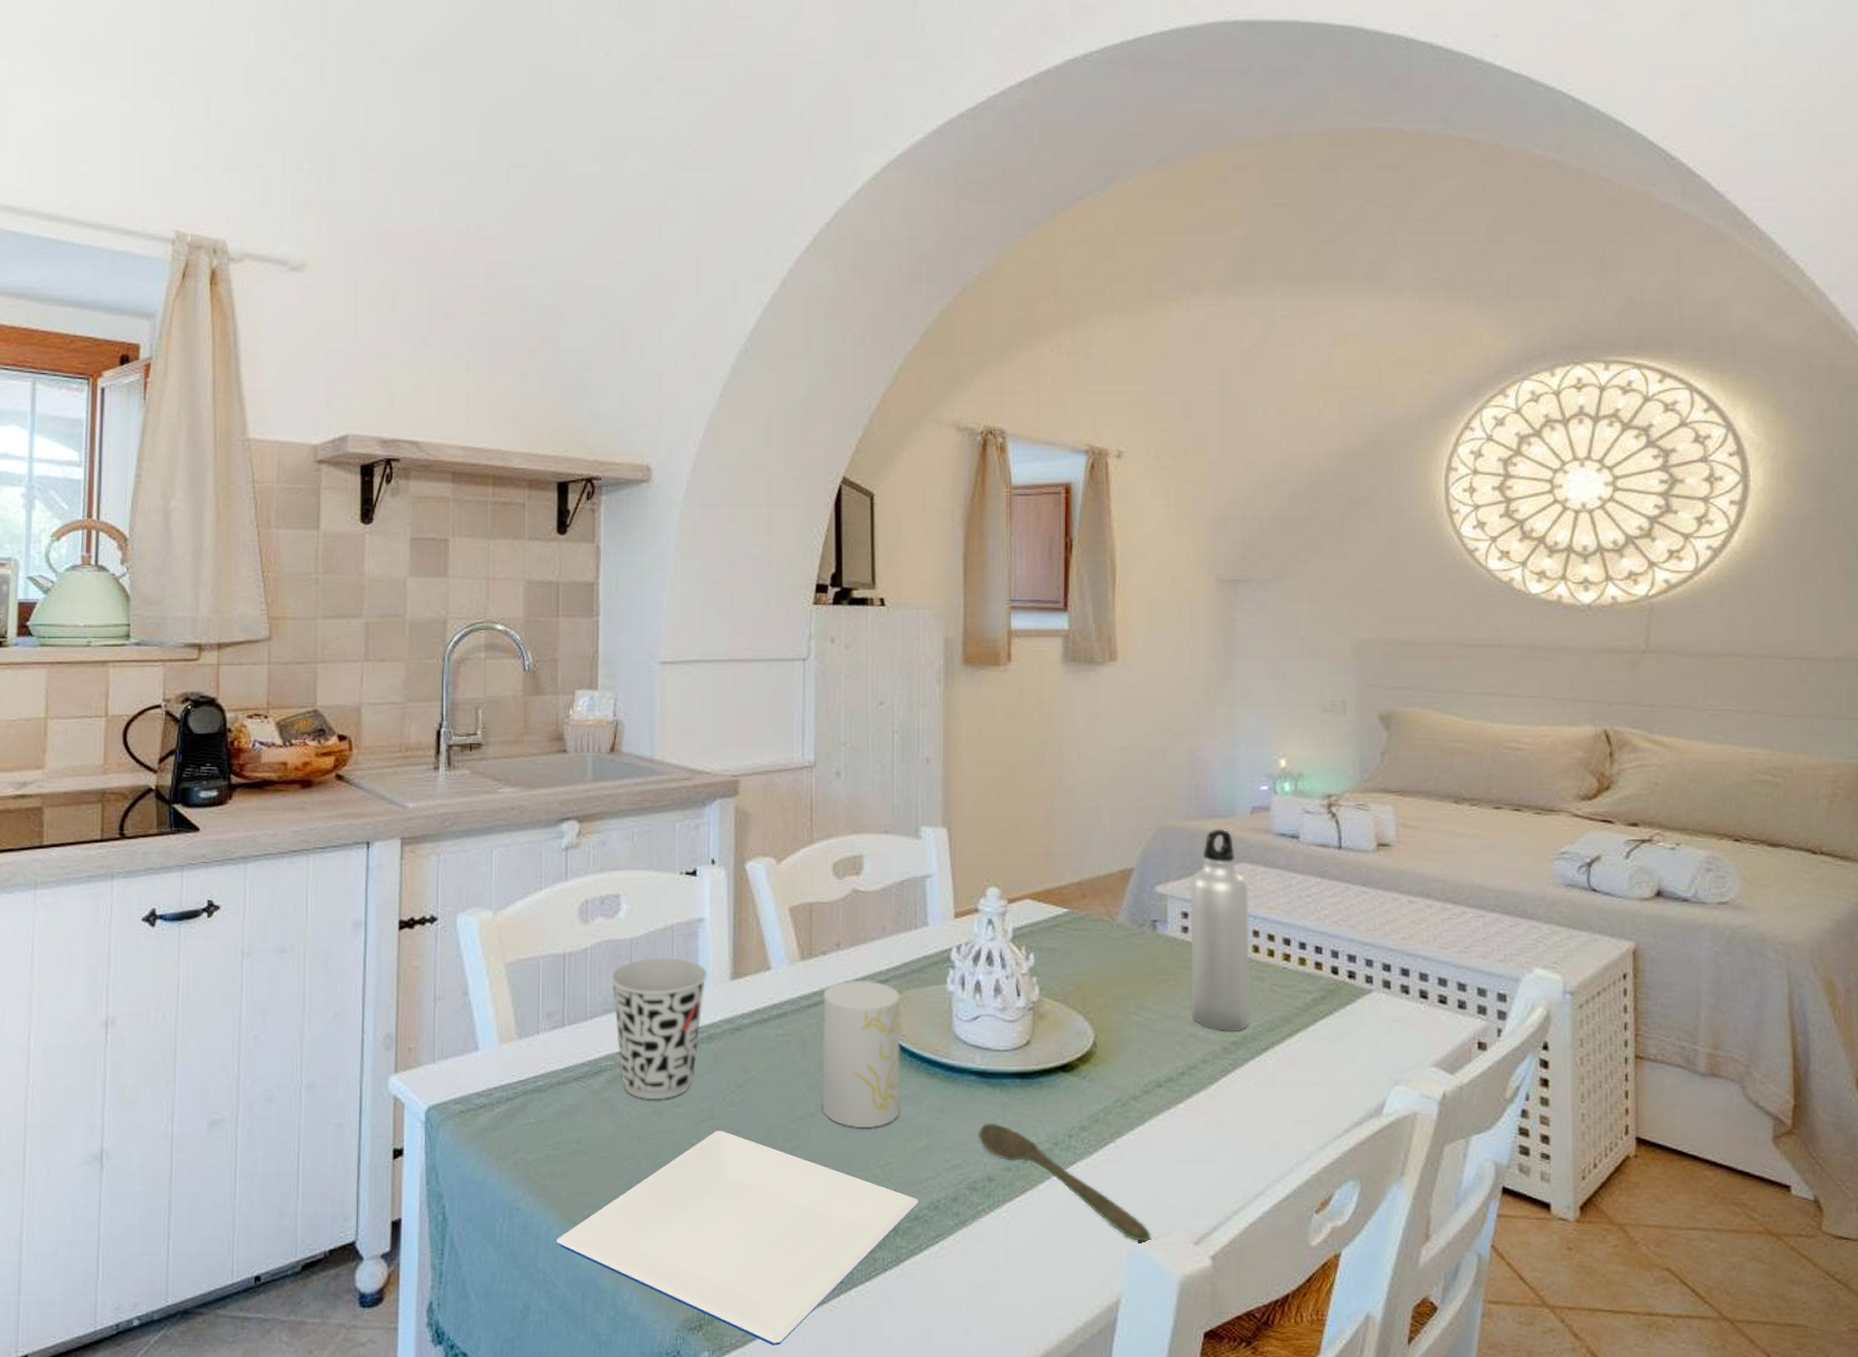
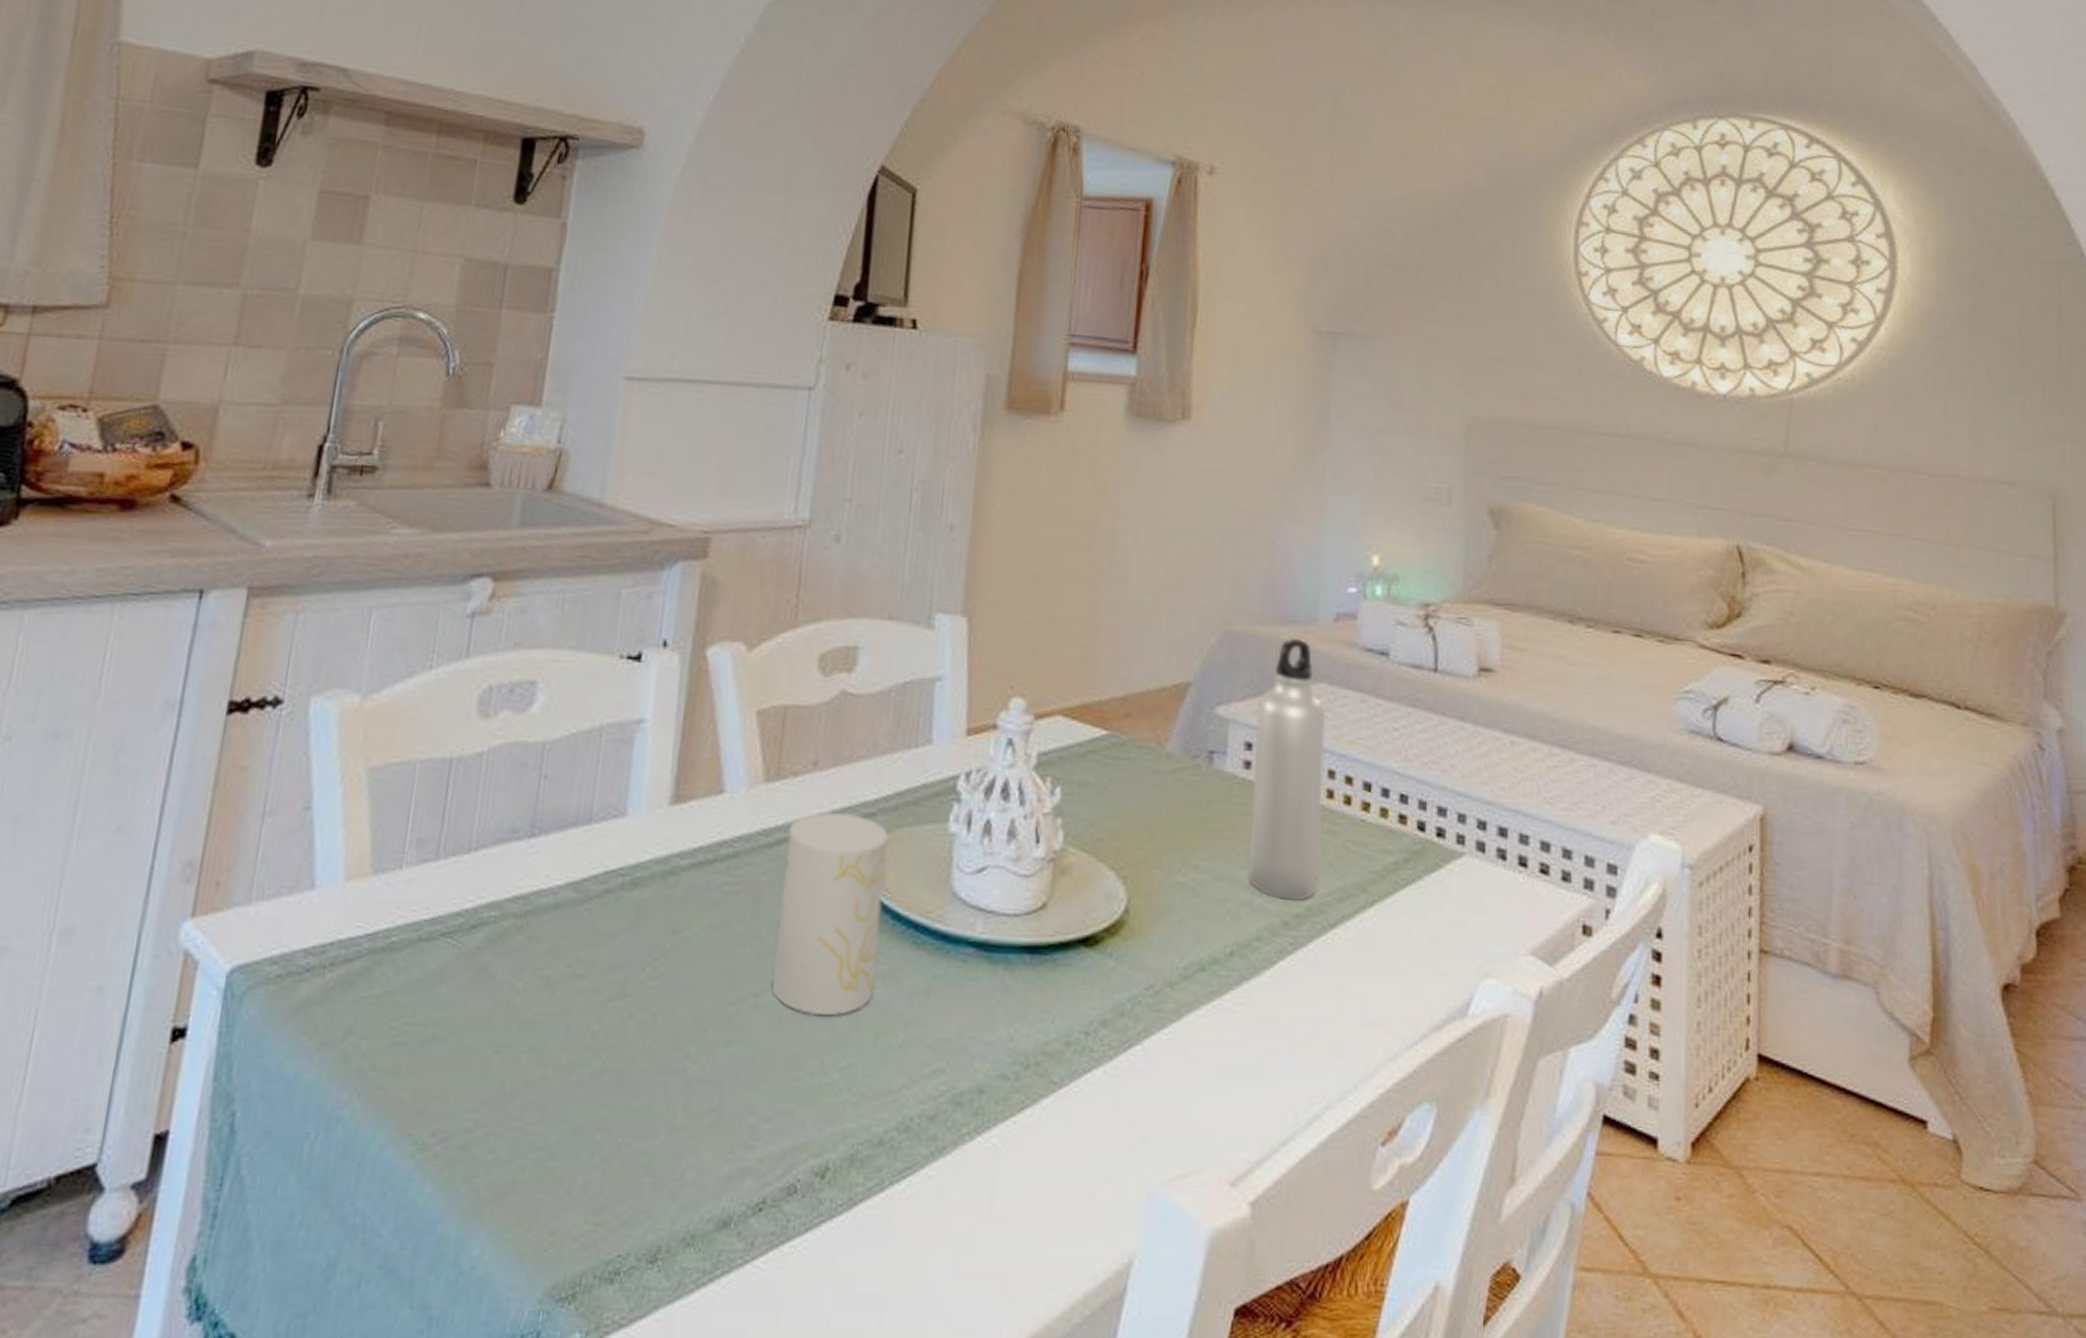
plate: present [556,1131,919,1346] -> none [387,1014,886,1325]
cup: present [611,958,708,1100] -> none [506,769,641,968]
spoon: present [978,1123,1150,1242] -> none [970,1013,1177,1182]

